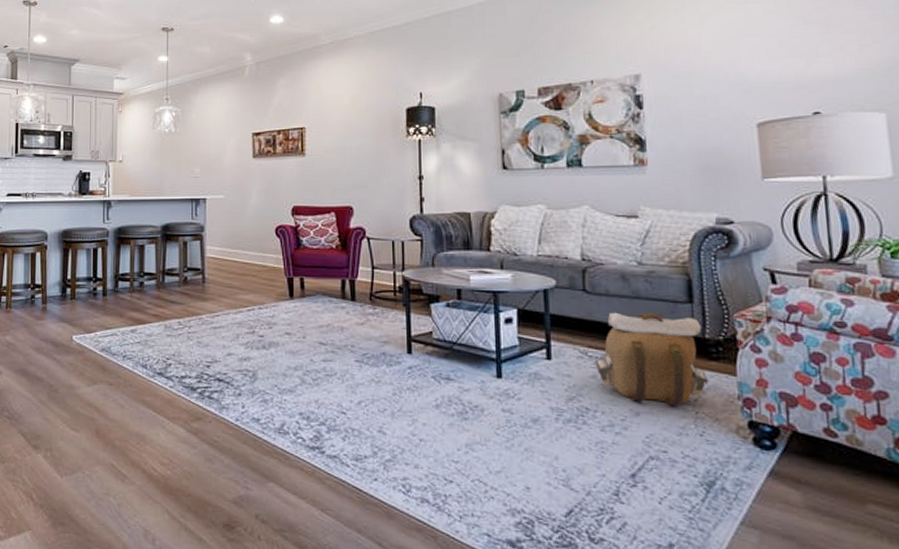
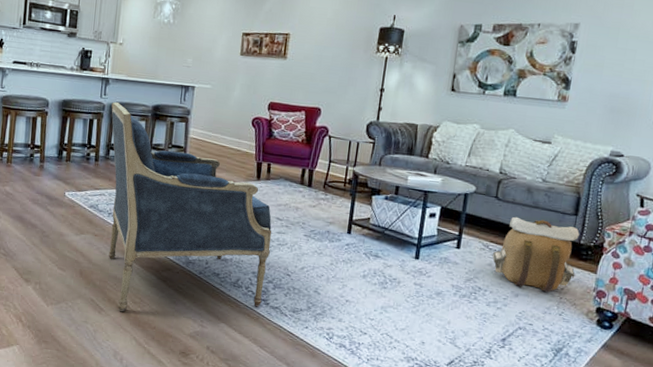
armchair: none [116,226,317,478] -> present [108,102,272,312]

